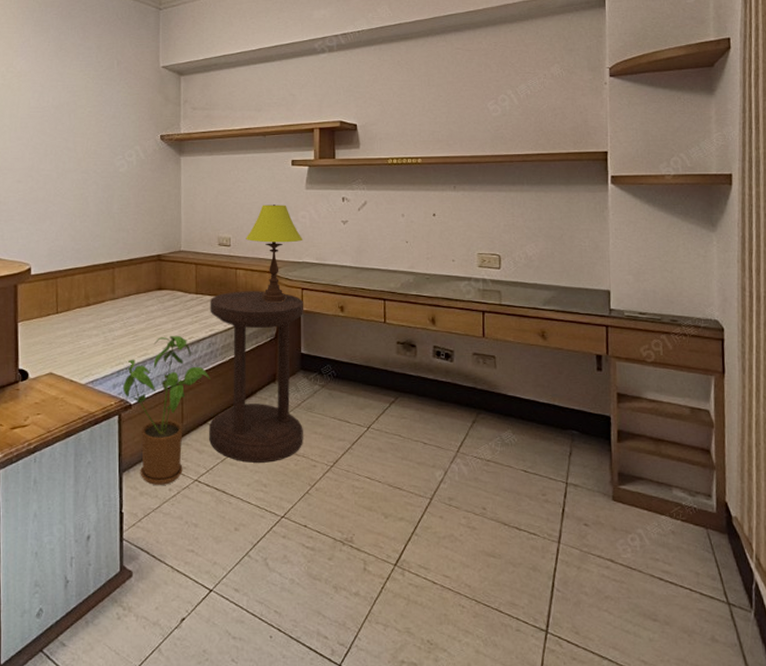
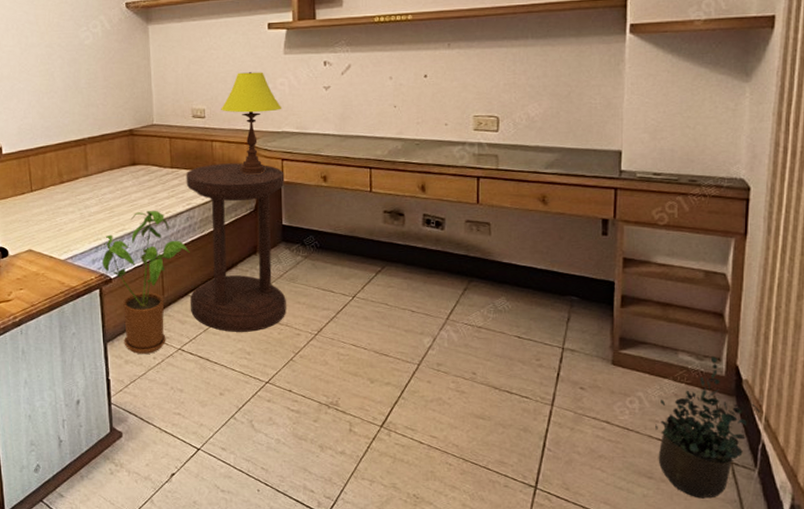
potted plant: none [656,492,751,642] -> present [655,355,761,499]

